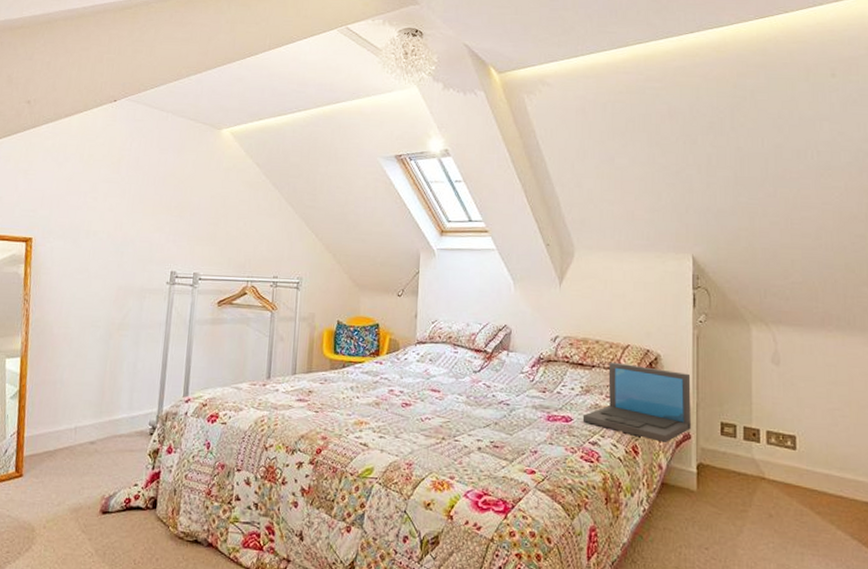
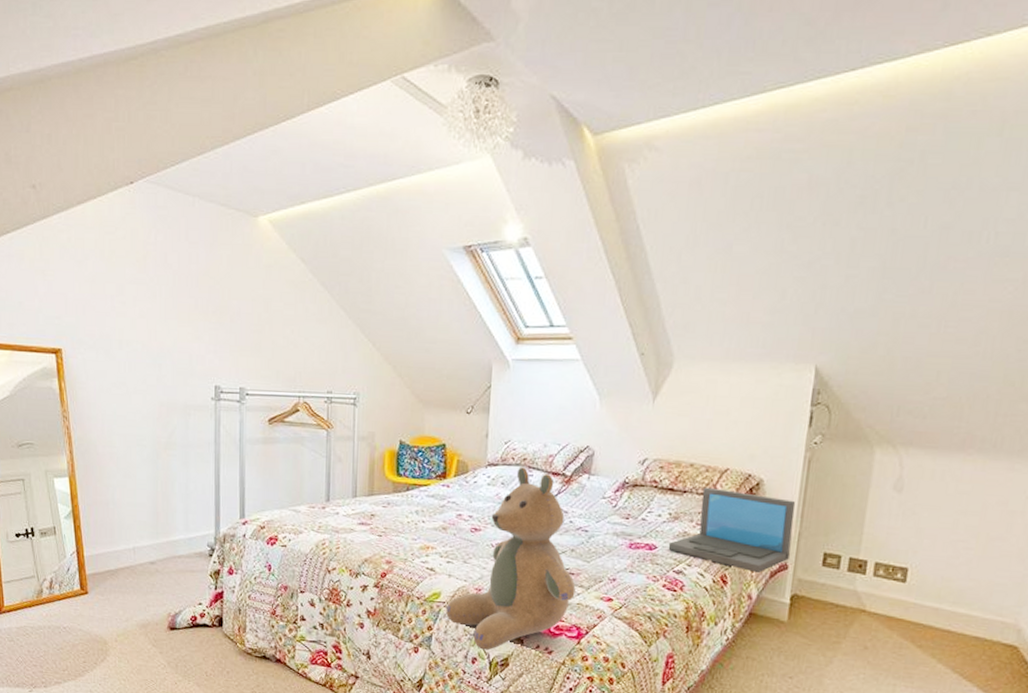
teddy bear: none [378,344,500,528] -> present [446,467,576,651]

